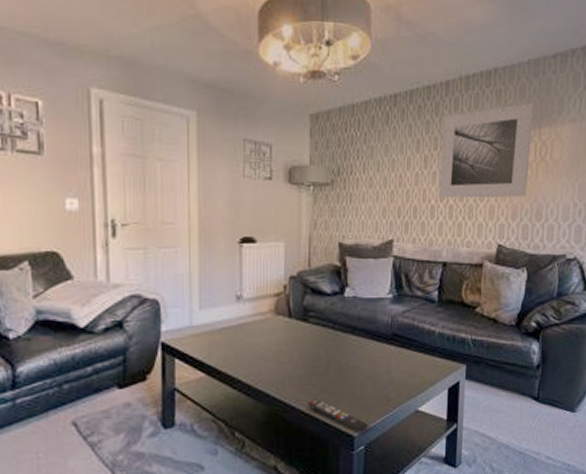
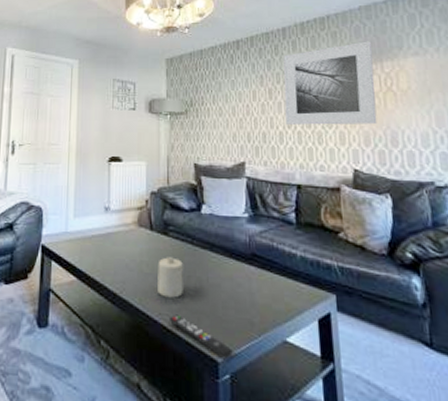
candle: none [296,344,323,384] -> present [158,257,183,298]

